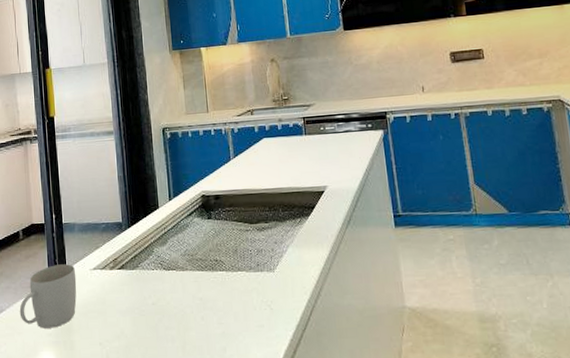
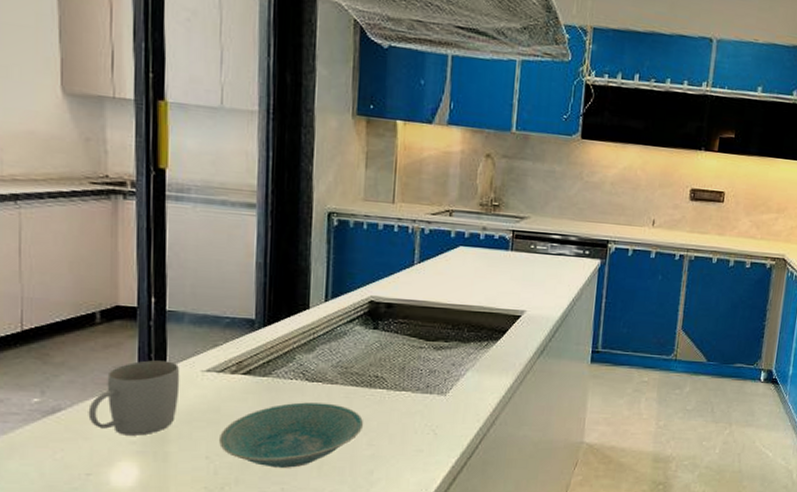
bowl: none [107,288,213,350] -> present [219,402,364,468]

